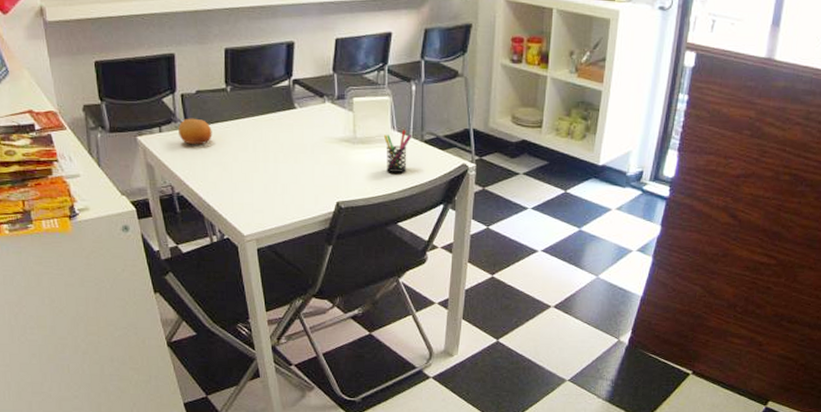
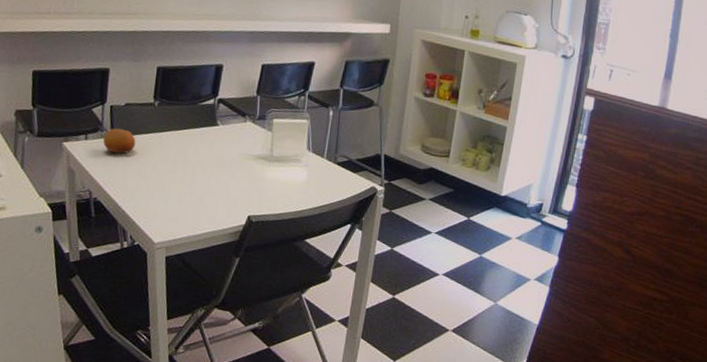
pen holder: present [383,129,412,172] -> none [298,151,326,191]

